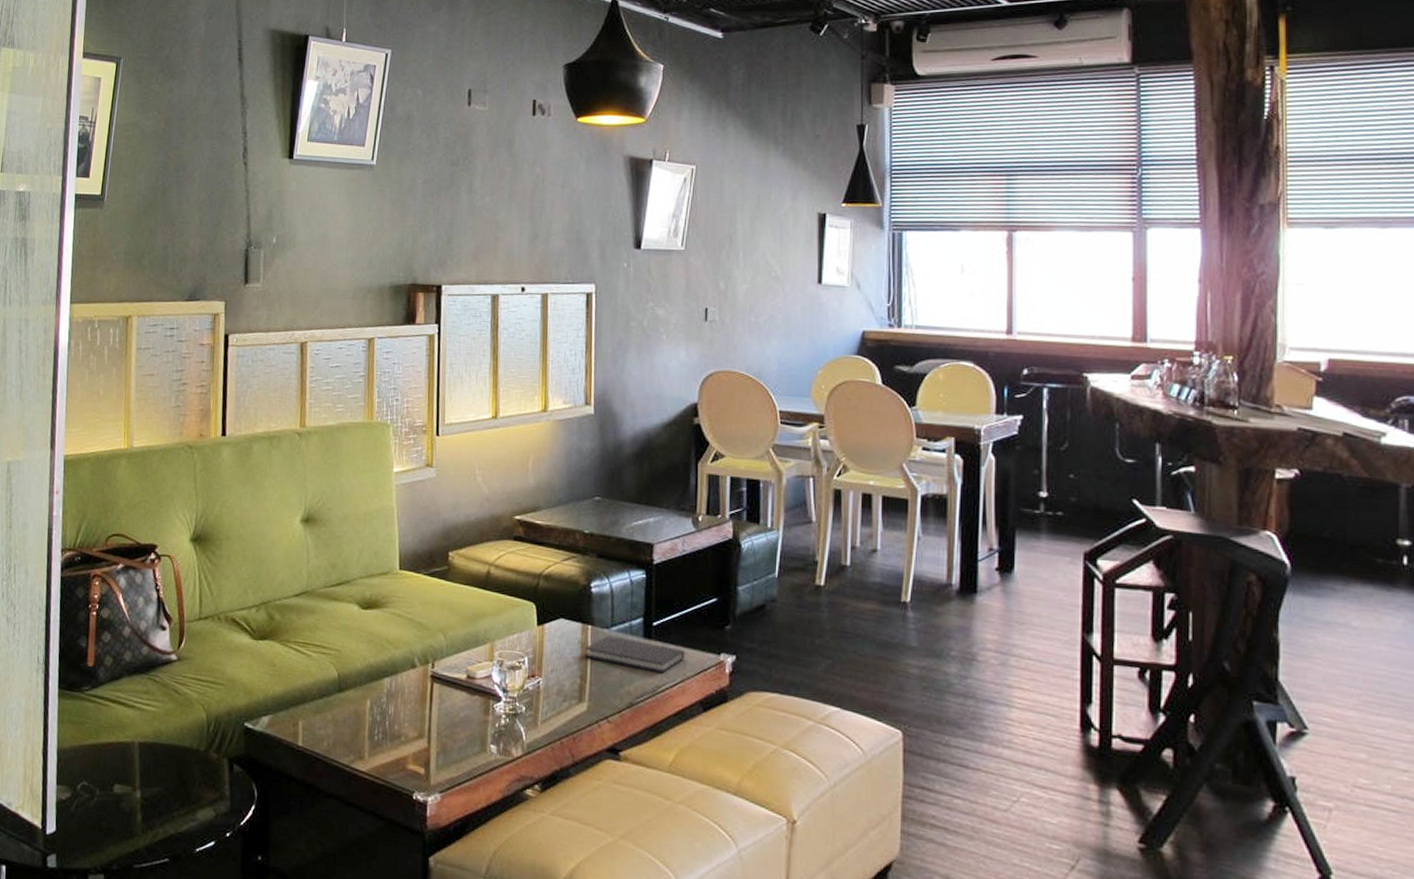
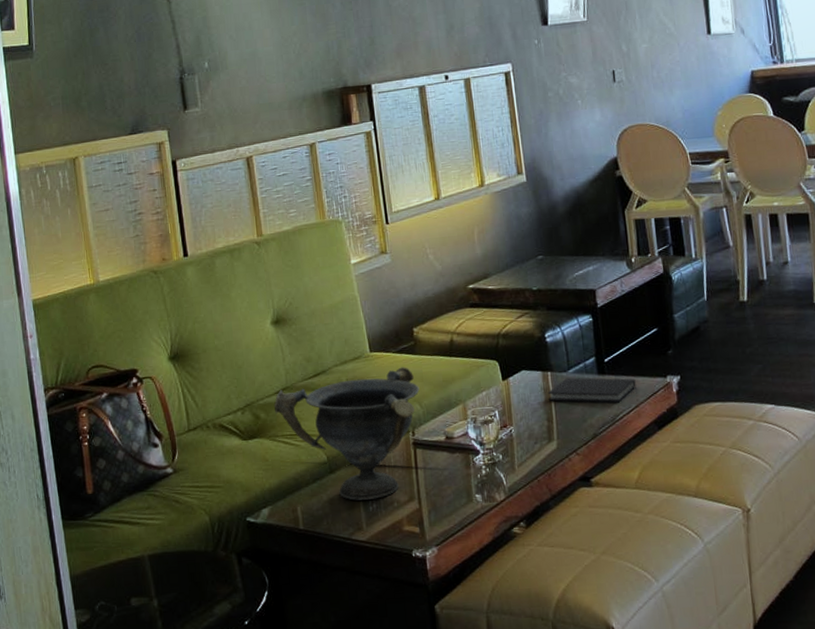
decorative bowl: none [290,591,447,729] -> present [273,367,420,501]

